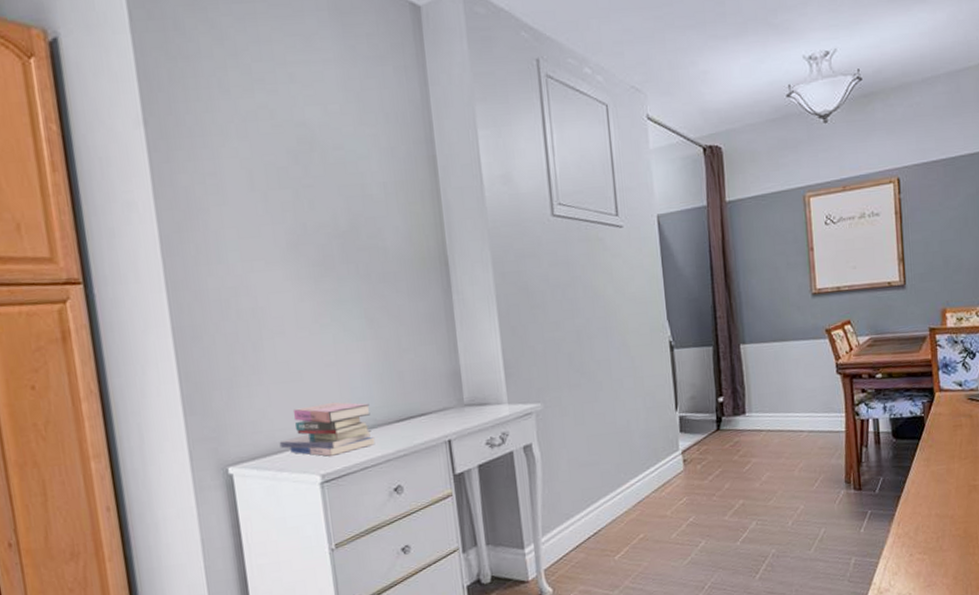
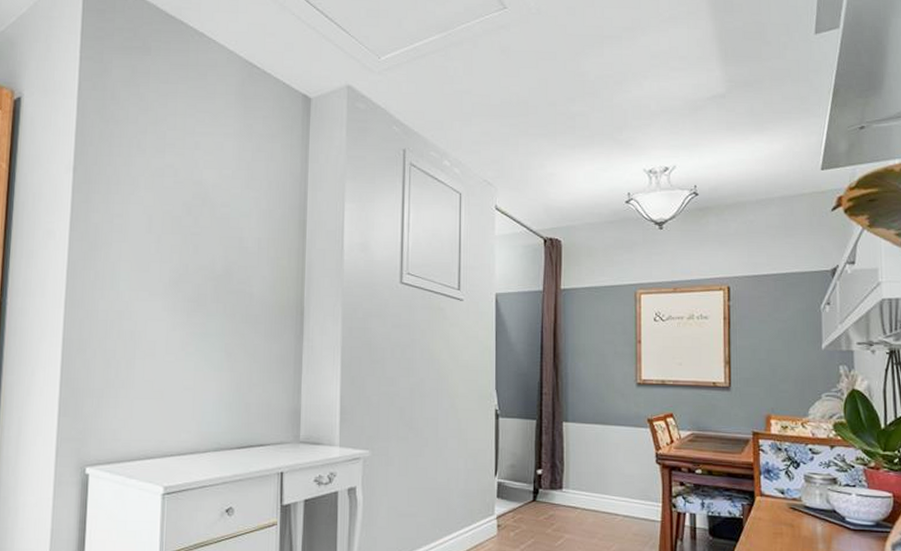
books: present [279,402,375,456] -> none [133,422,216,471]

